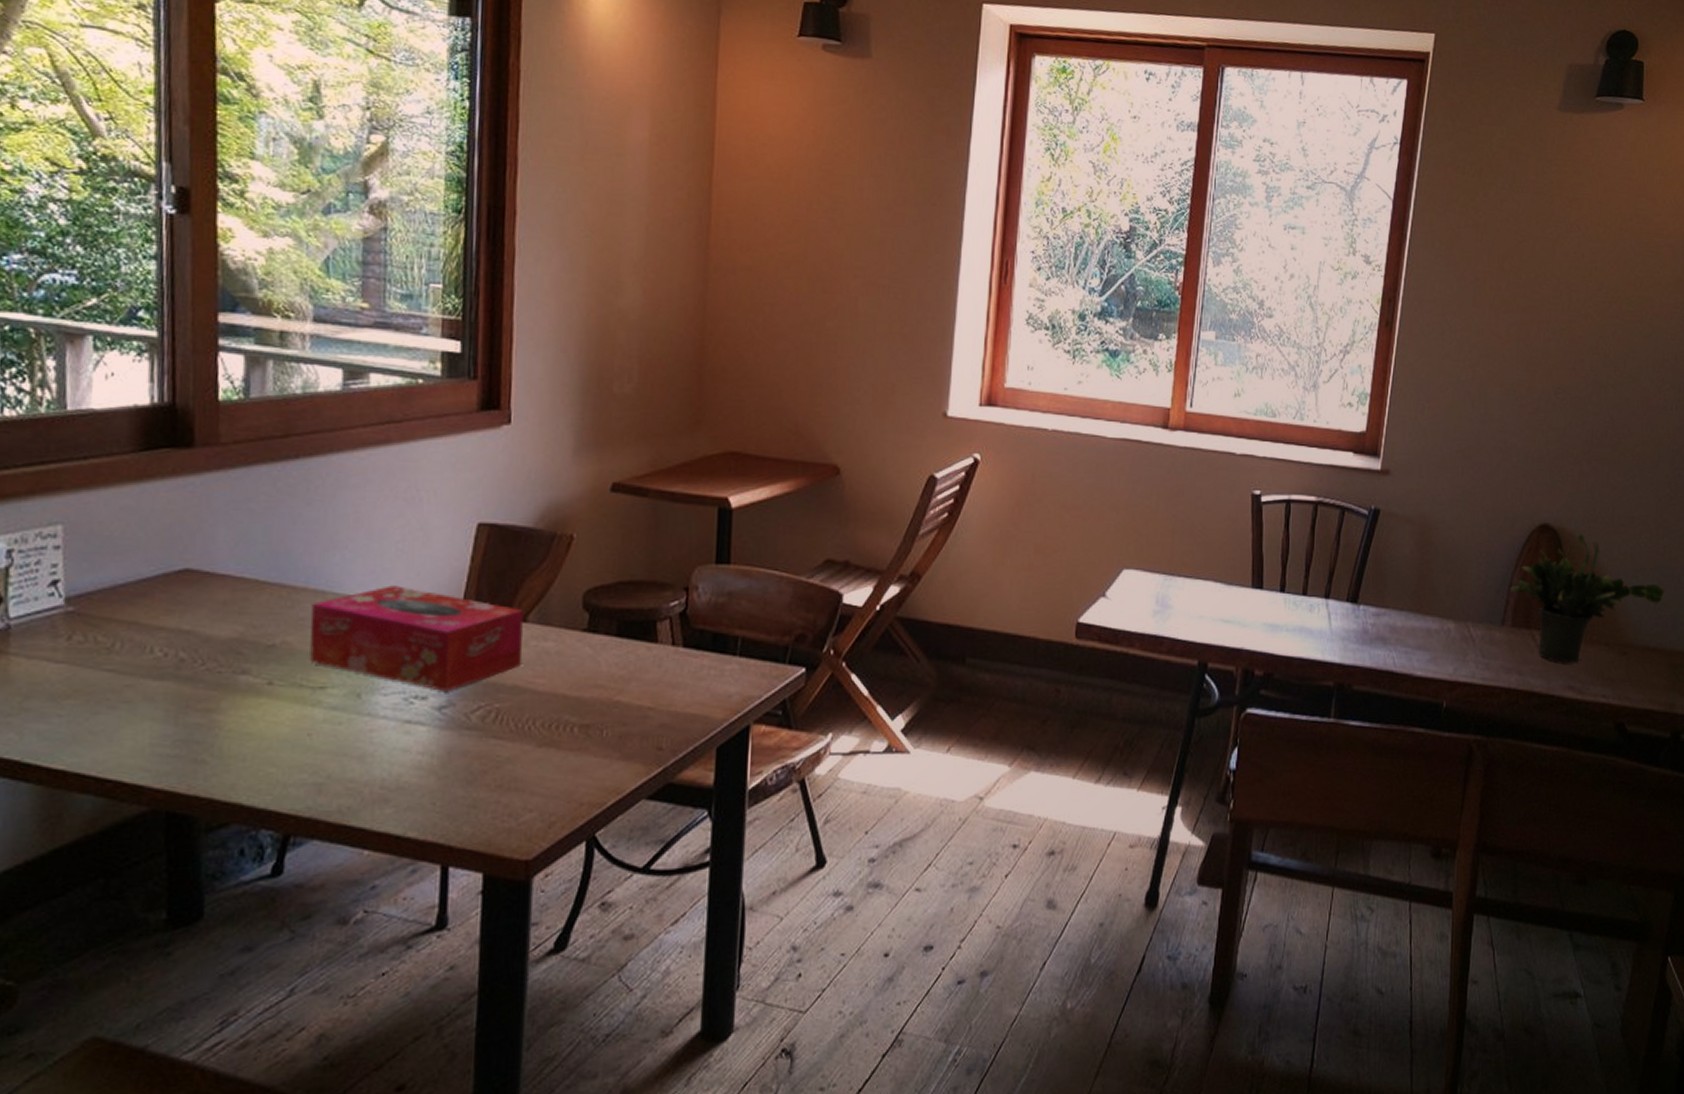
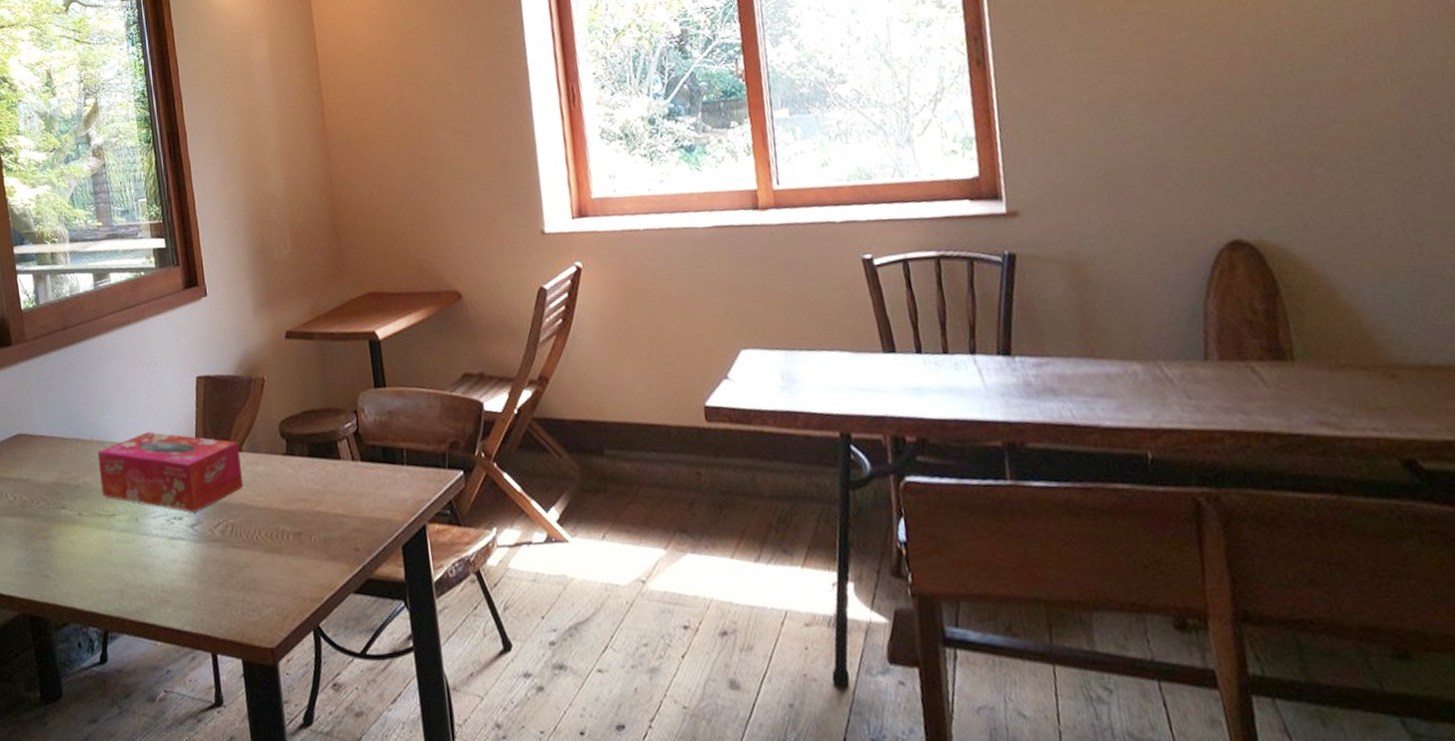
potted plant: present [1510,533,1666,664] -> none [1205,244,1438,396]

